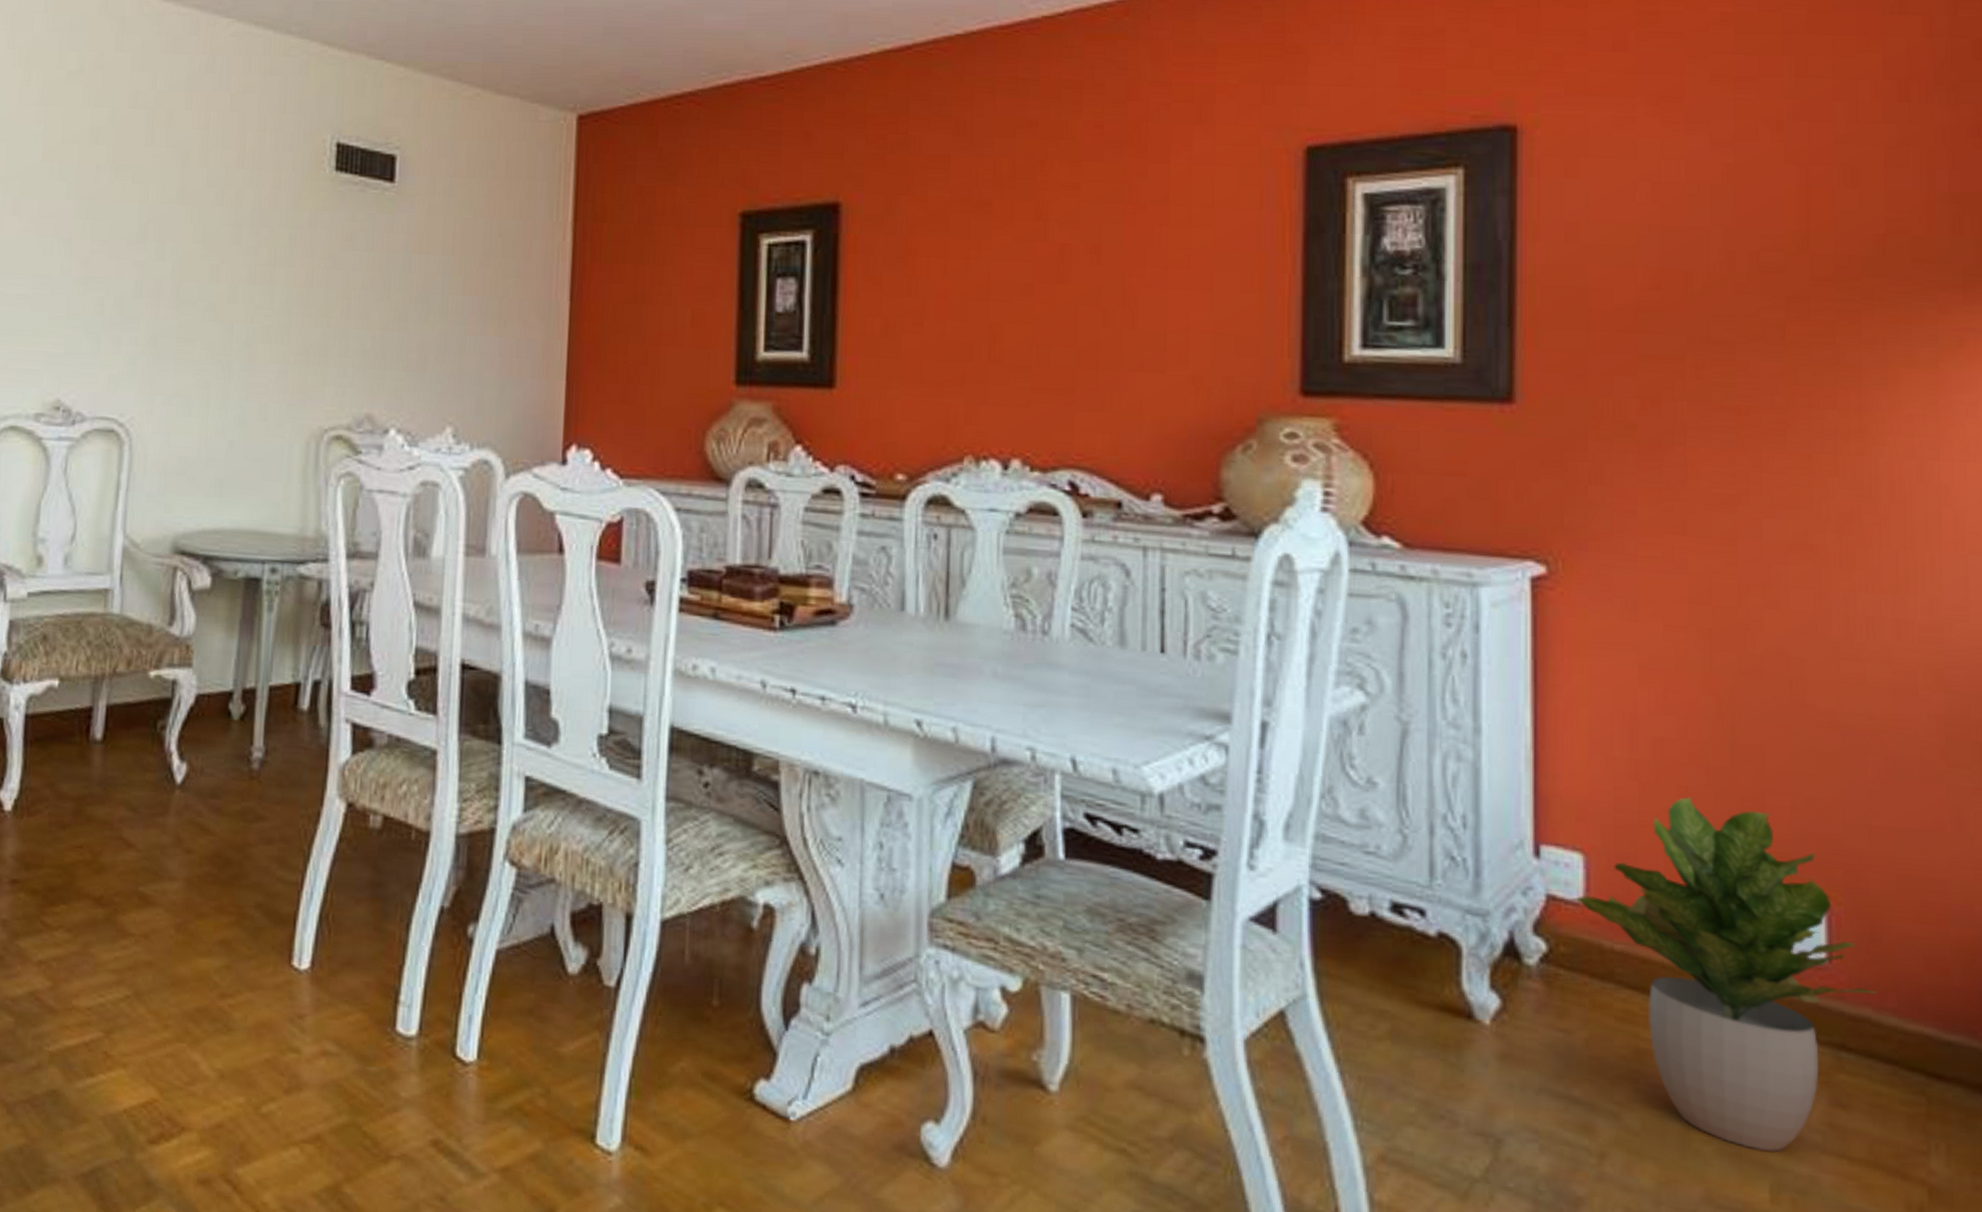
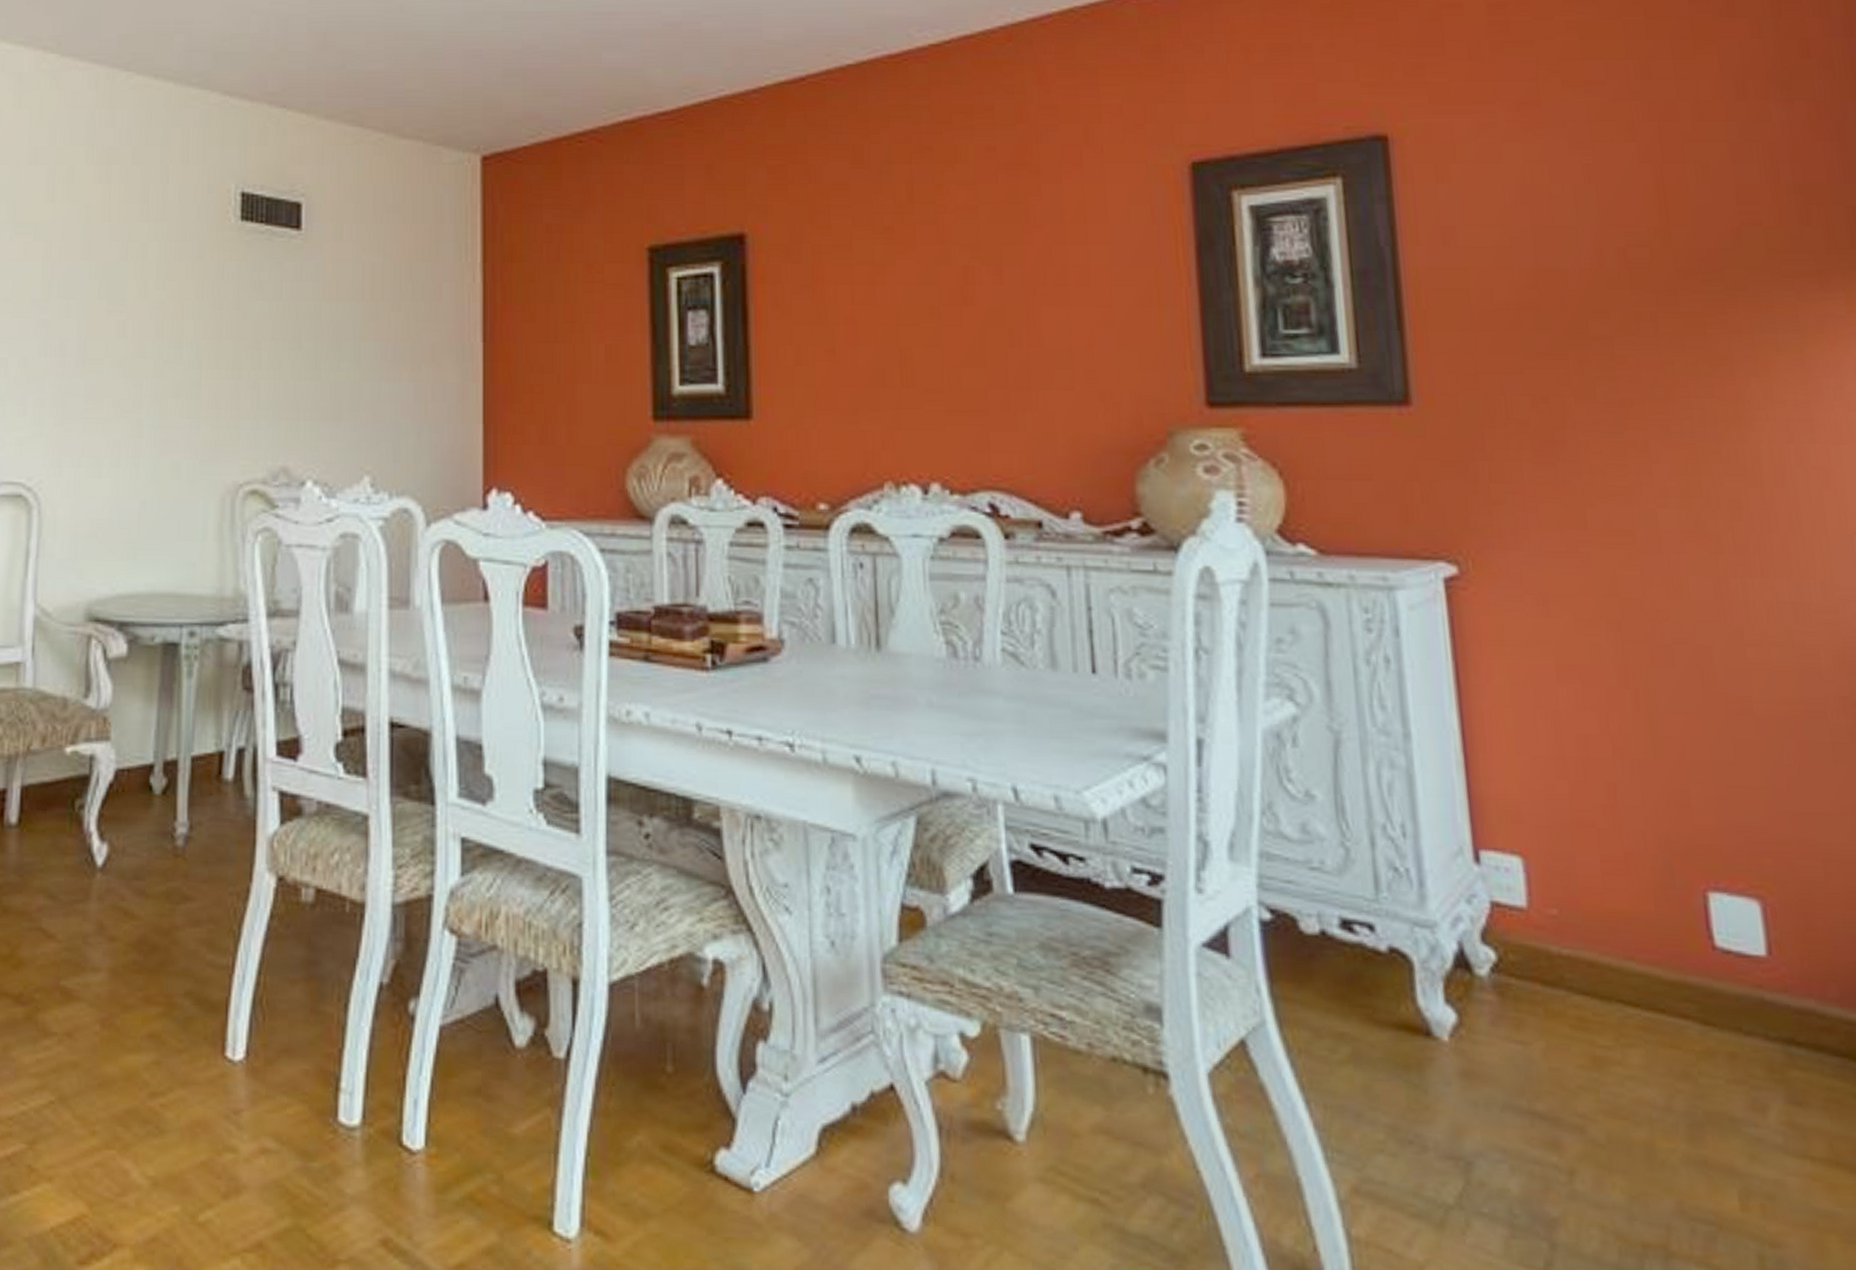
potted plant: present [1573,796,1879,1152] -> none [1516,792,1820,1157]

